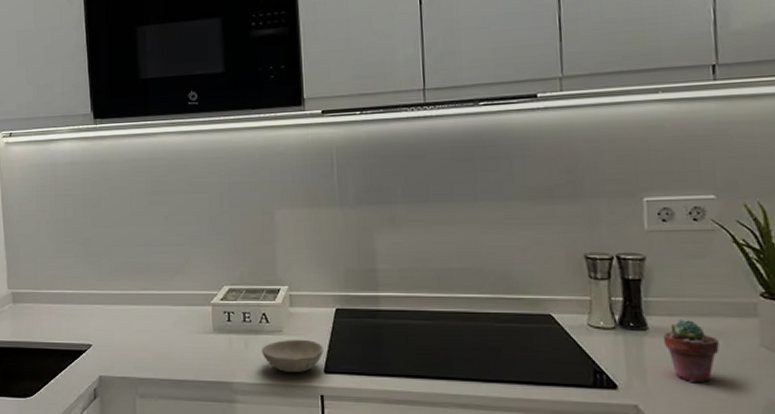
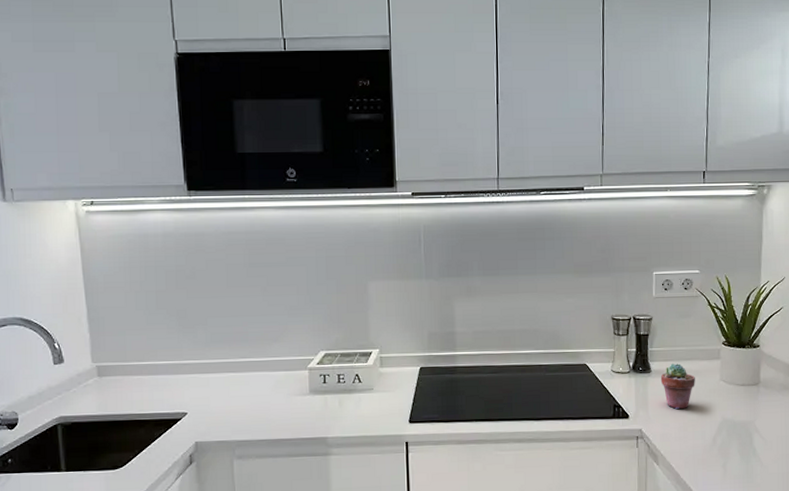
bowl: present [262,339,324,372] -> none [354,395,409,425]

